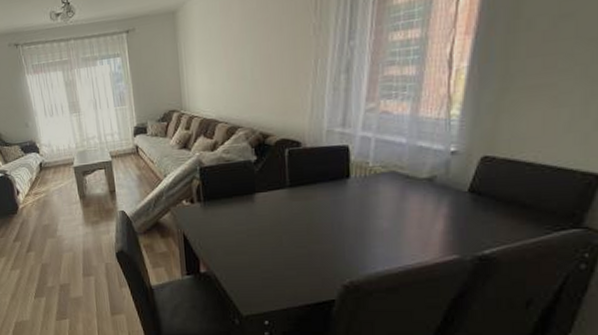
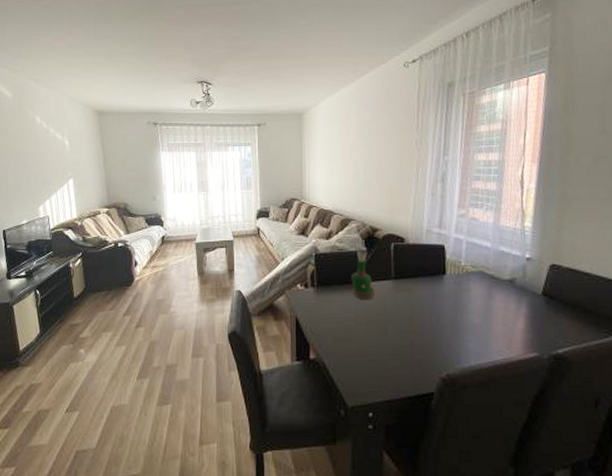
grog bottle: none [240,157,268,211] -> present [351,248,375,299]

